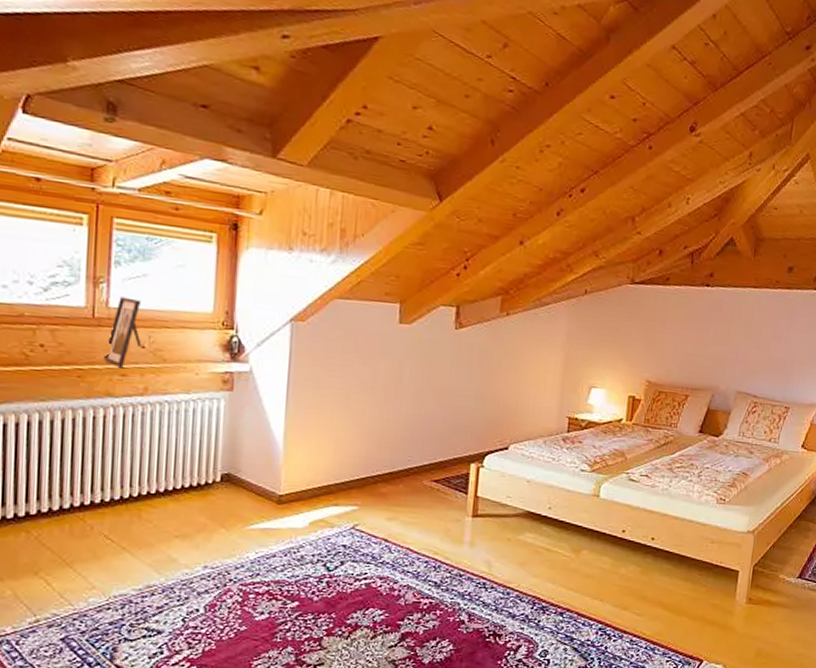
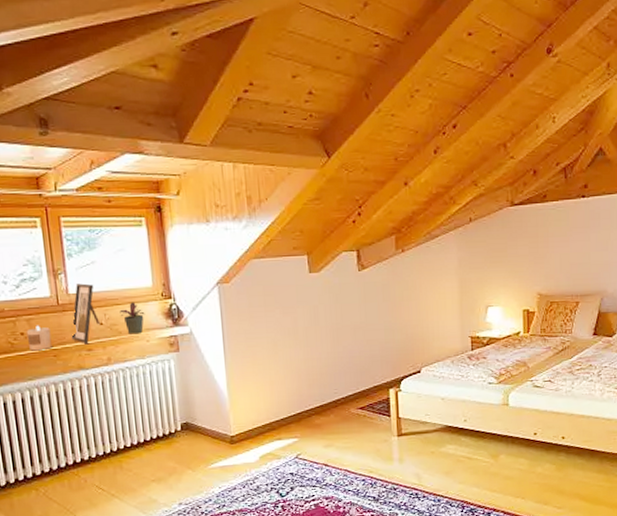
candle: none [47,338,79,368] -> present [26,325,52,351]
potted plant: none [168,327,199,365] -> present [119,302,145,335]

